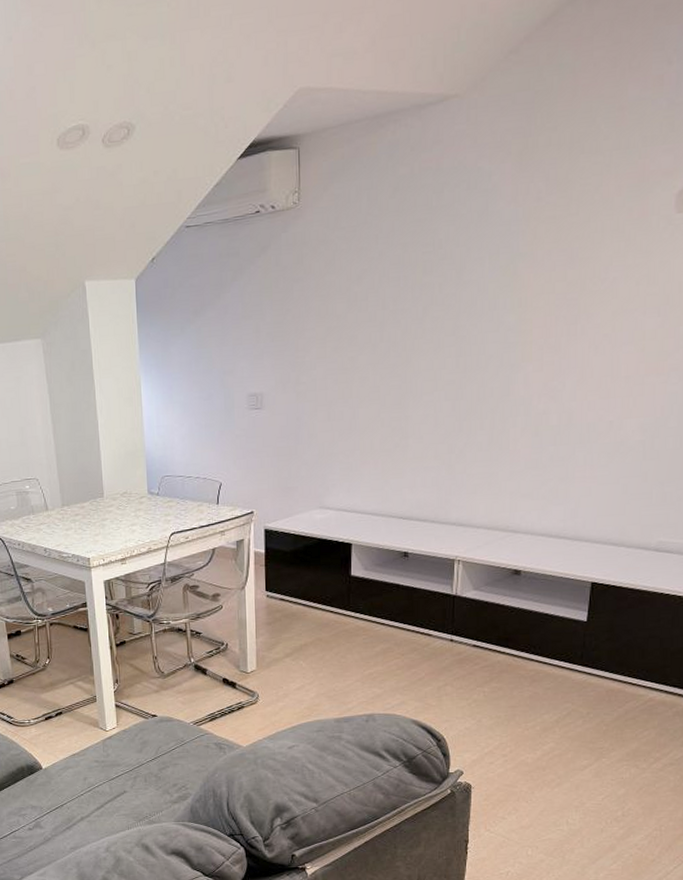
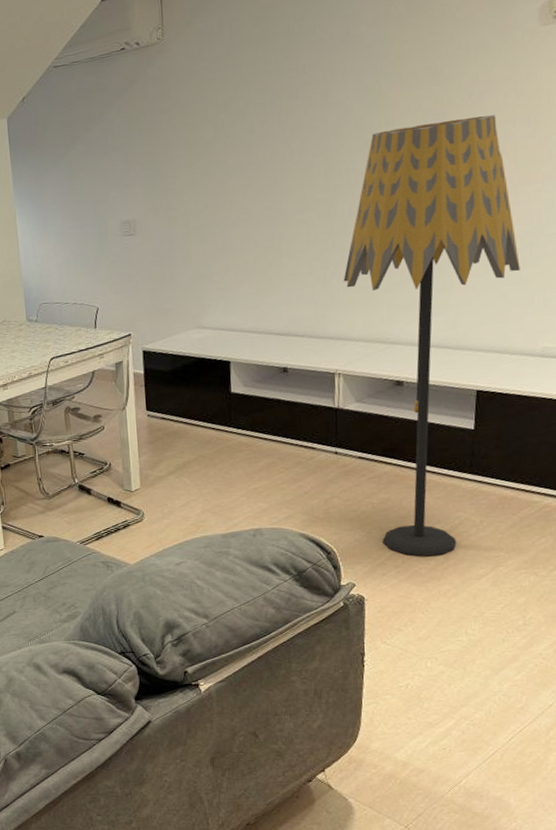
floor lamp: none [468,302,641,746] -> present [343,115,520,556]

